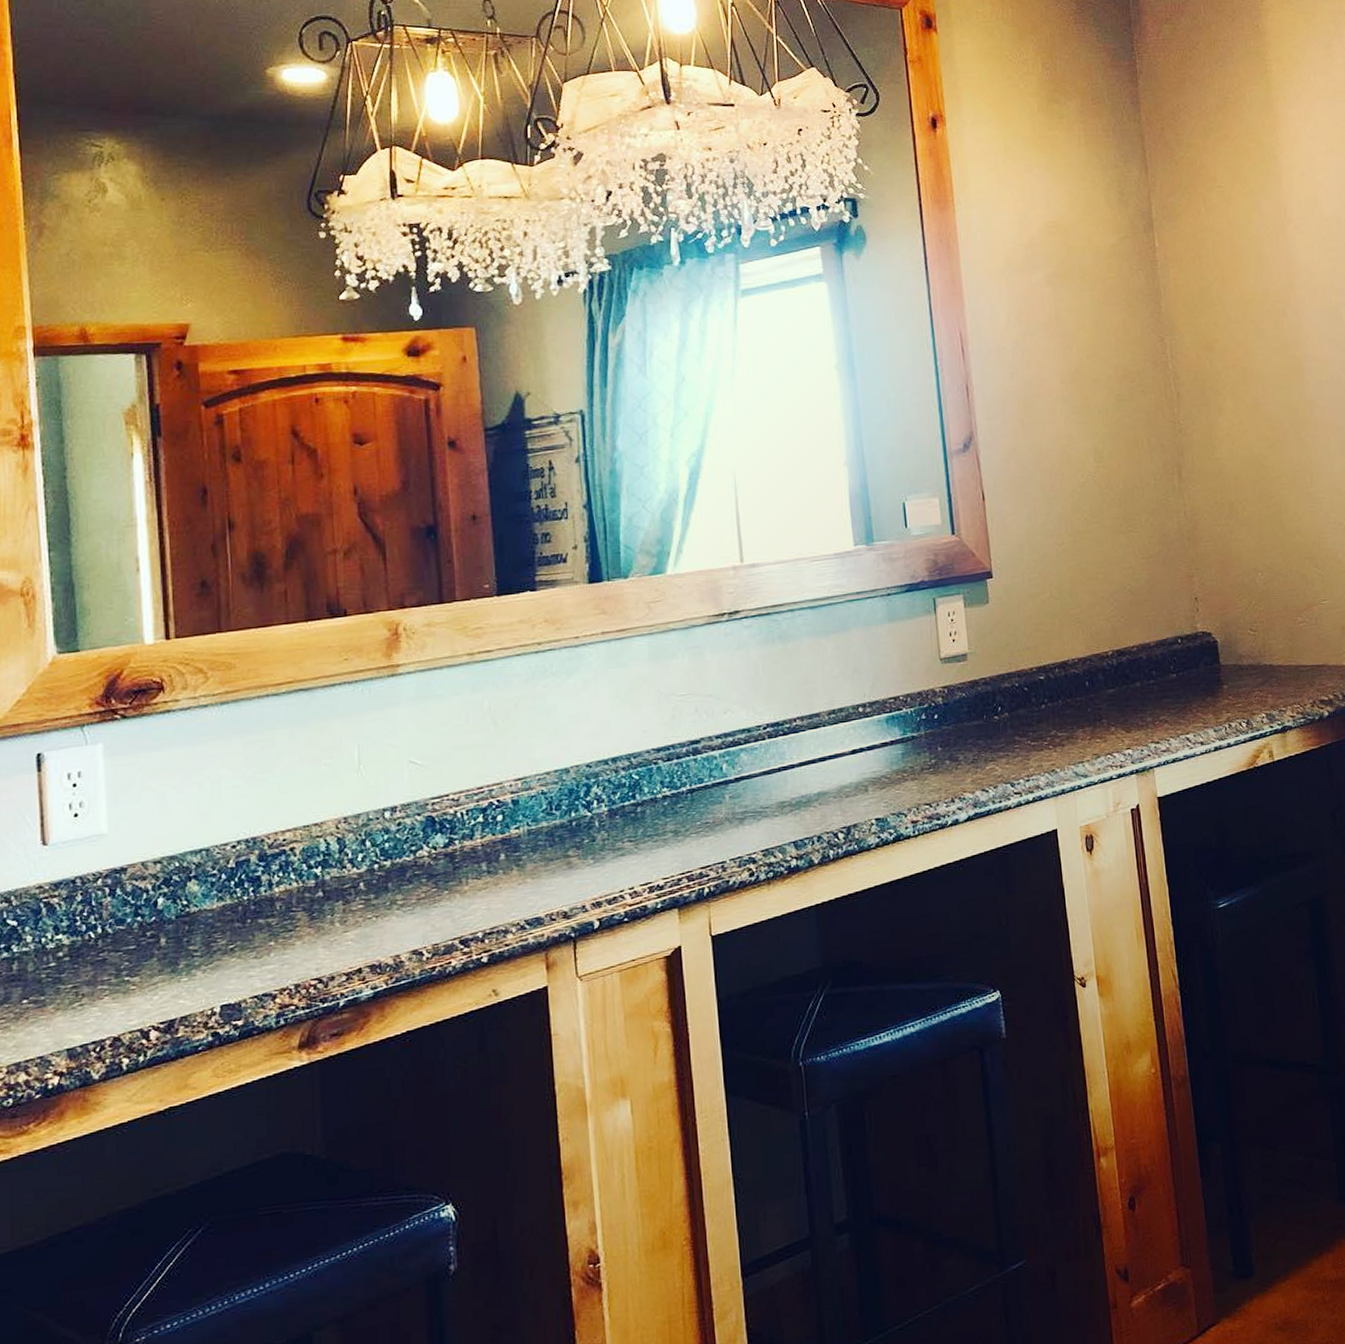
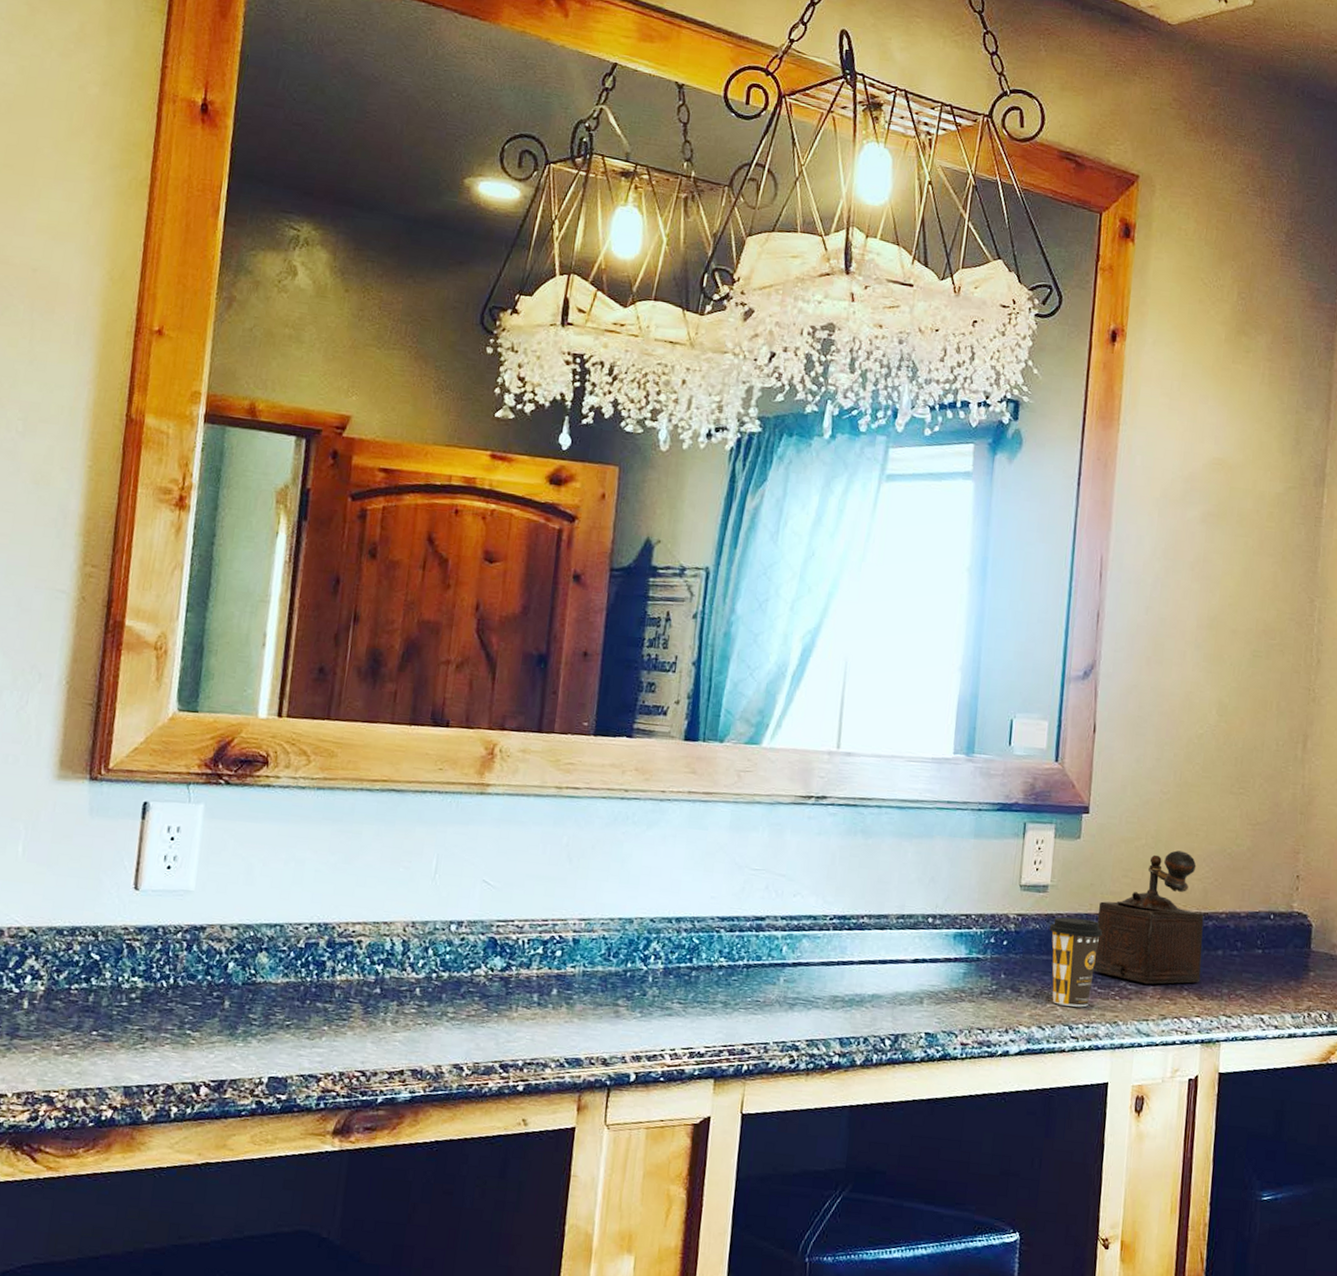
coffee cup: none [975,678,1027,765] -> present [1049,917,1103,1007]
coffee grinder: none [1017,596,1125,729] -> present [1093,850,1204,985]

